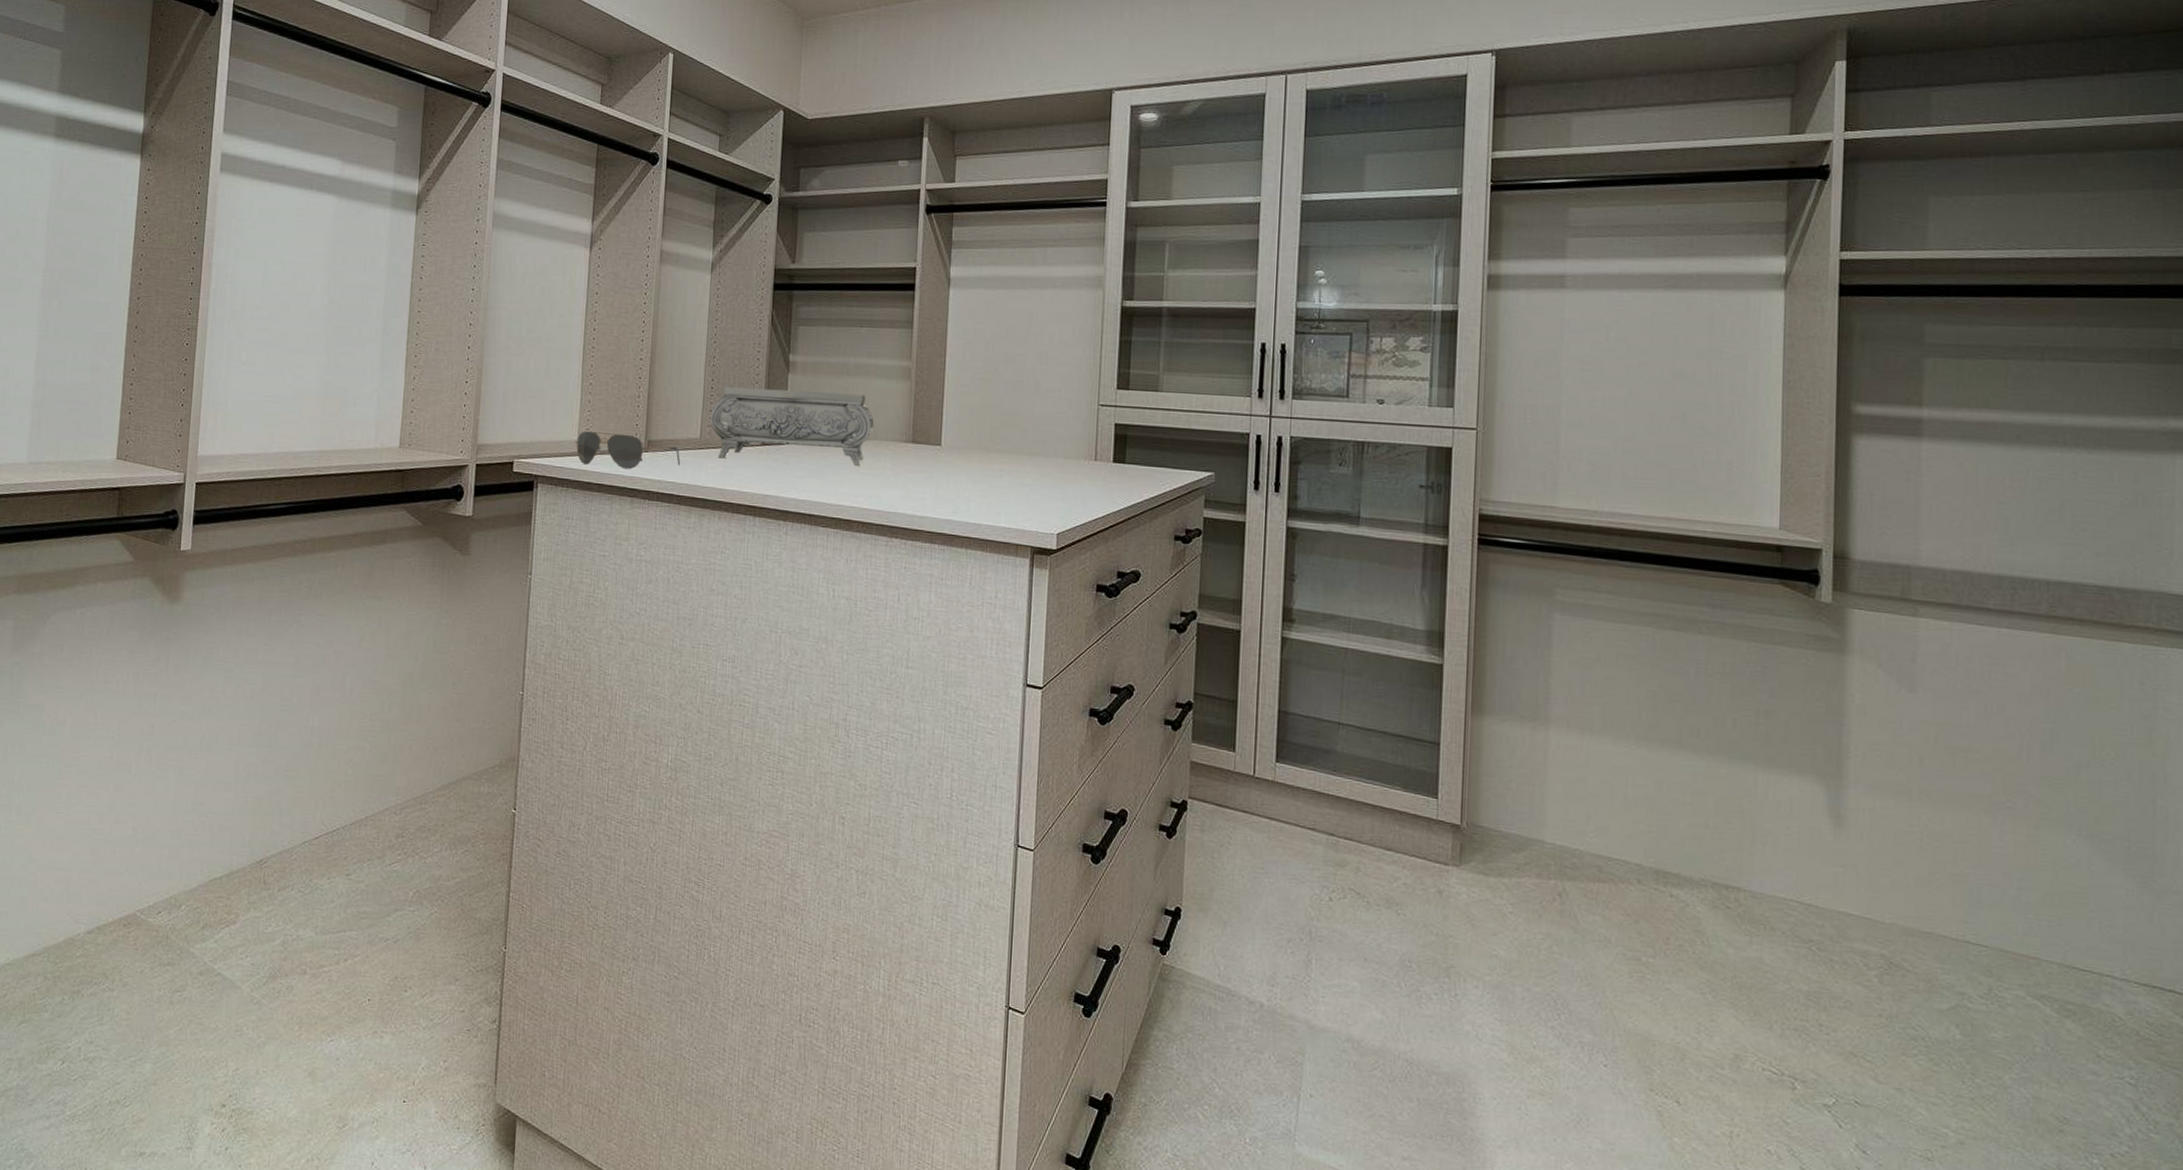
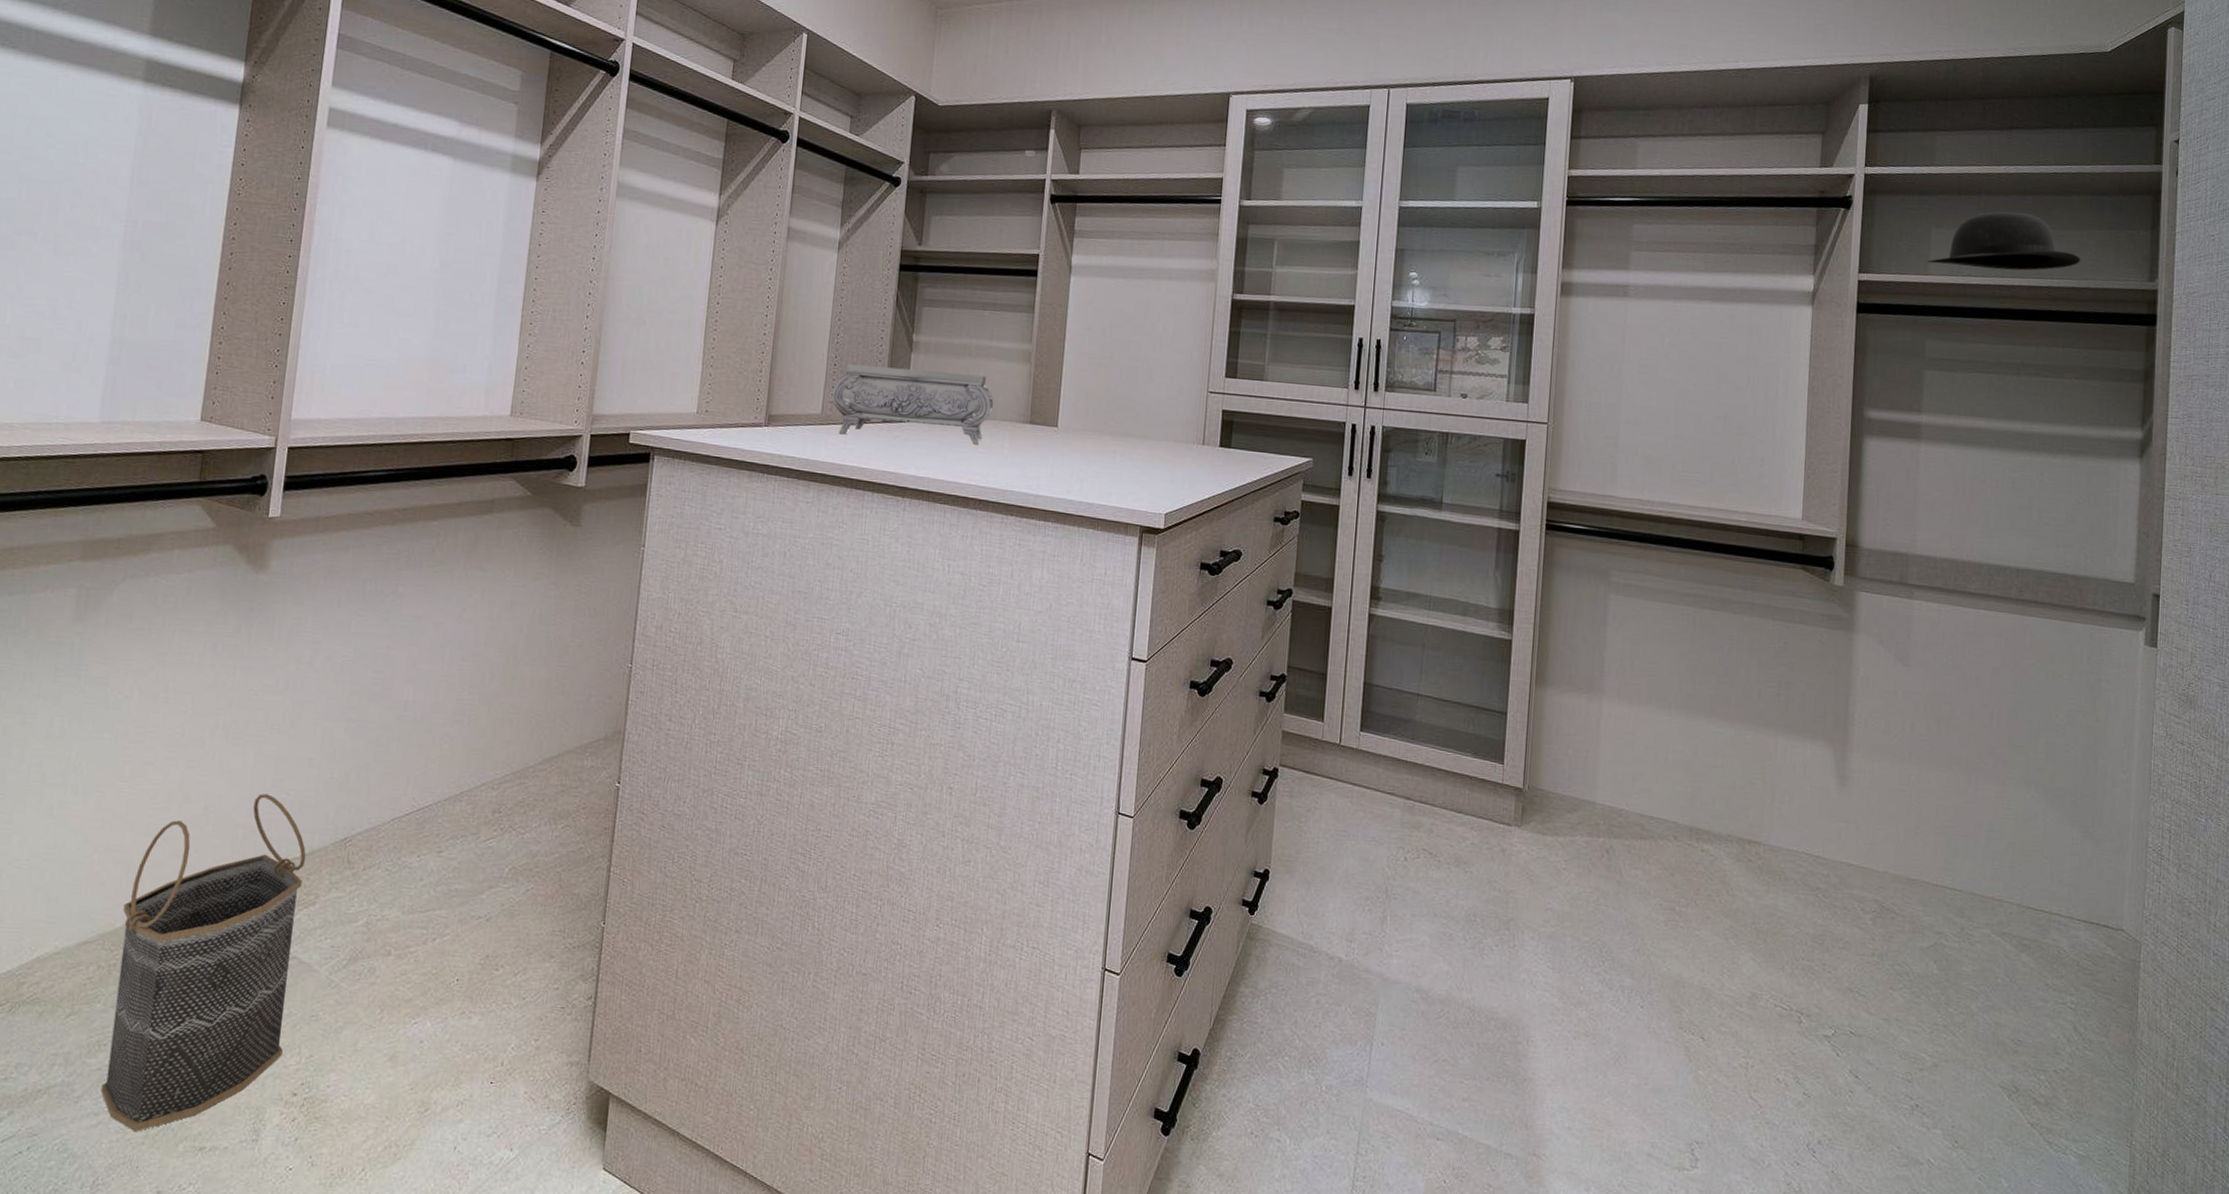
basket: none [51,816,226,1136] -> present [101,793,307,1133]
sunglasses: present [575,431,681,470] -> none [695,404,801,444]
hat: none [1925,173,2119,241] -> present [1928,211,2081,271]

